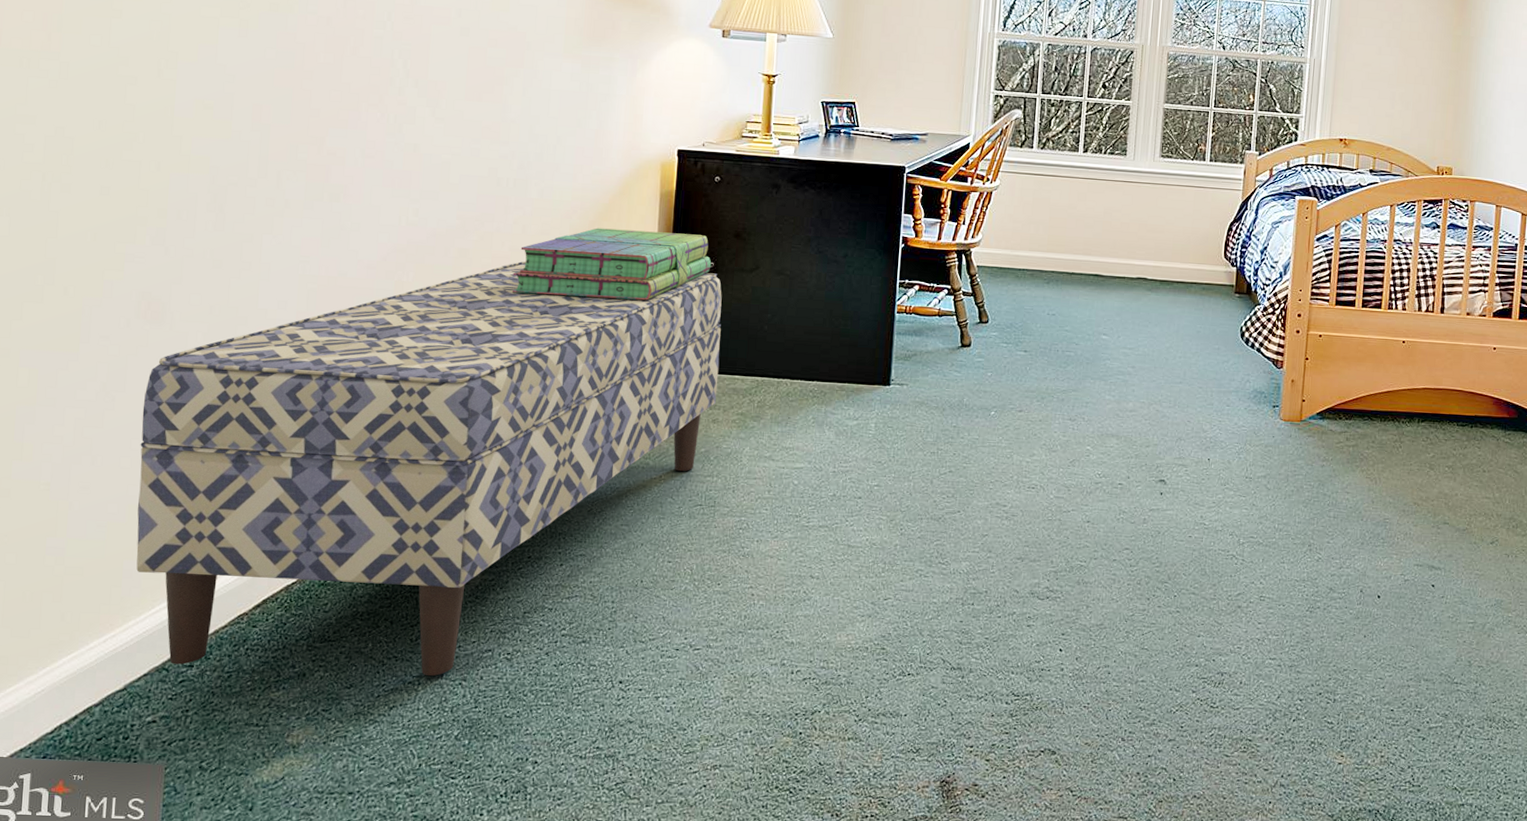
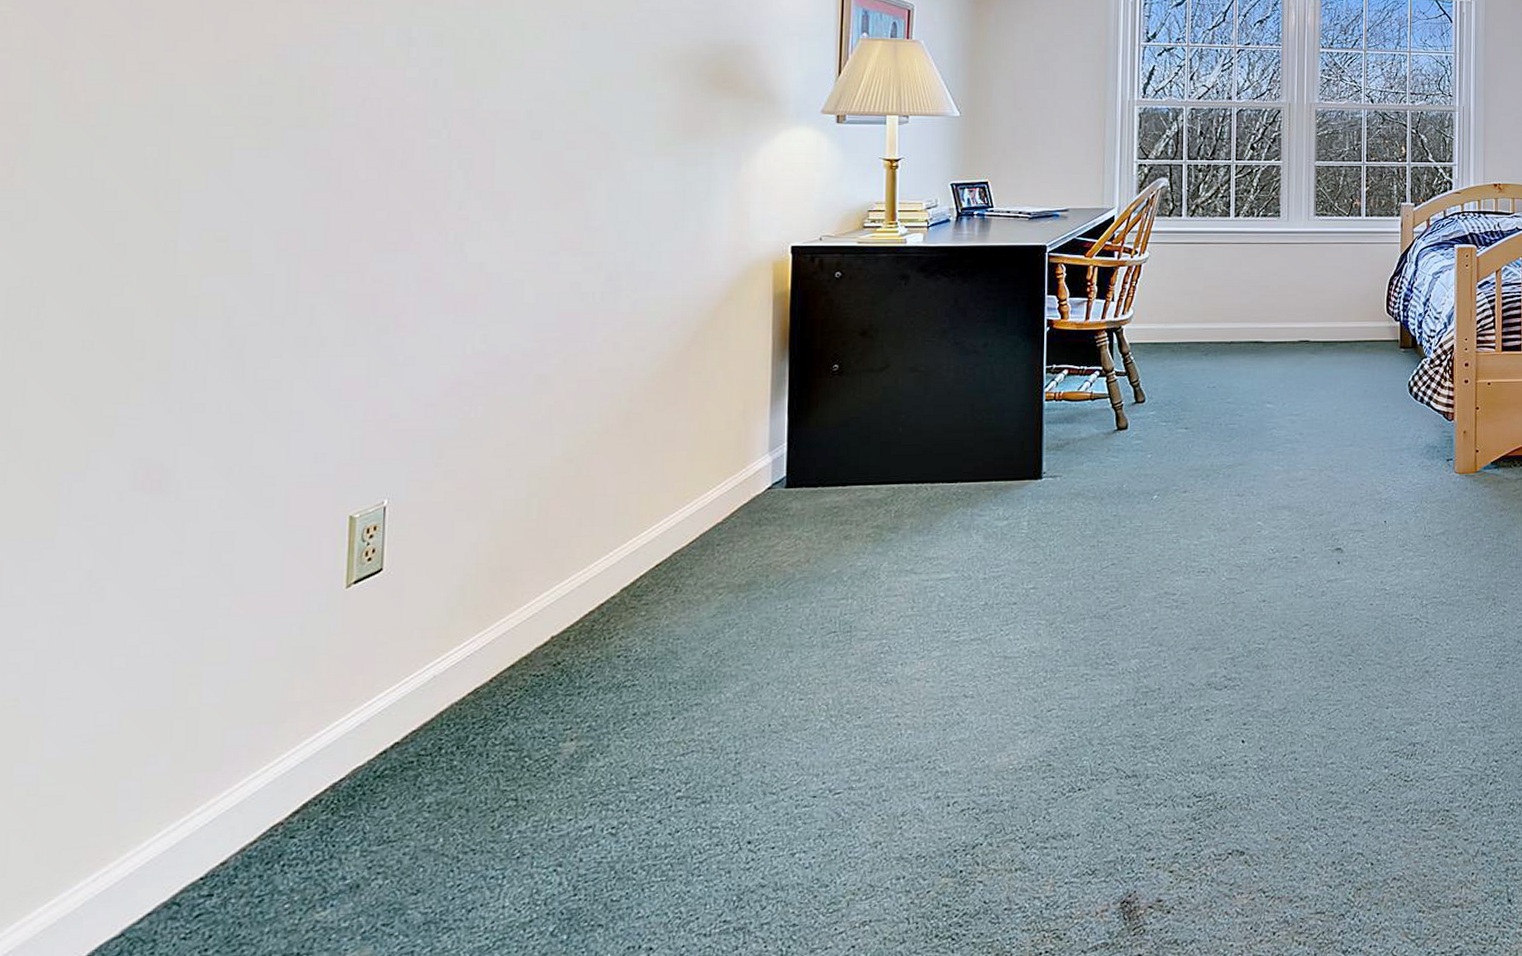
bench: present [136,260,722,677] -> none [135,376,850,896]
stack of books: present [511,228,712,301] -> none [602,336,836,419]

